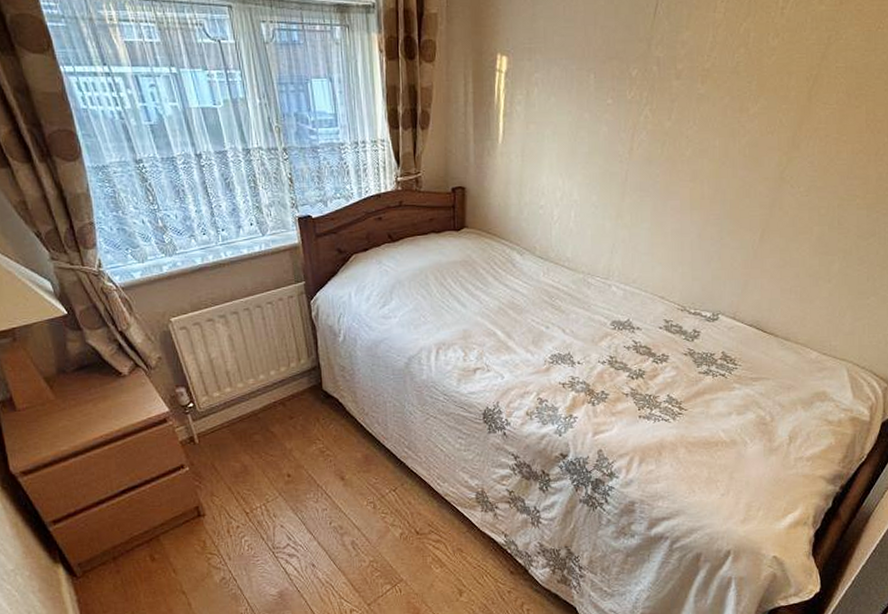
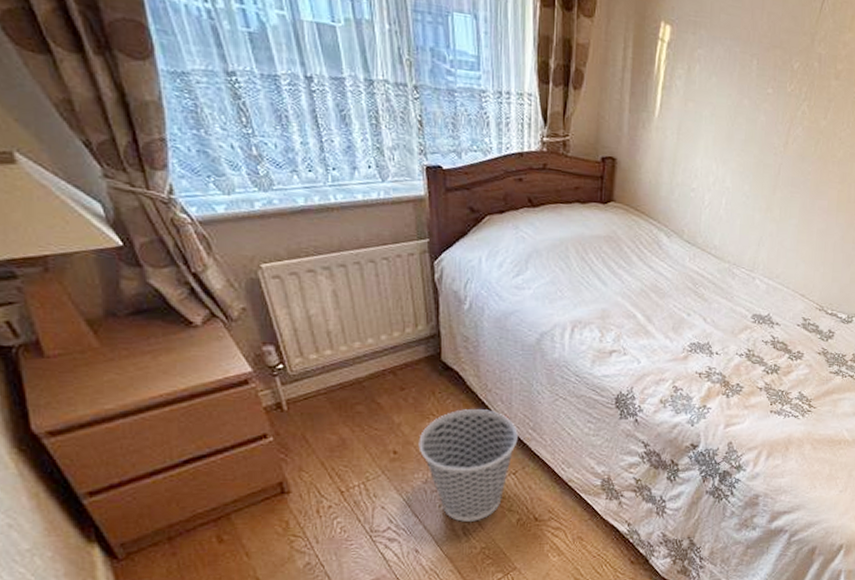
wastebasket: none [308,432,395,537] -> present [418,409,518,522]

